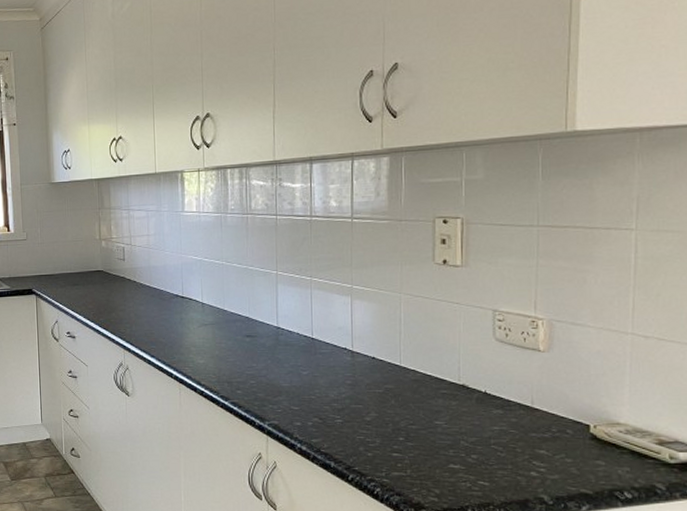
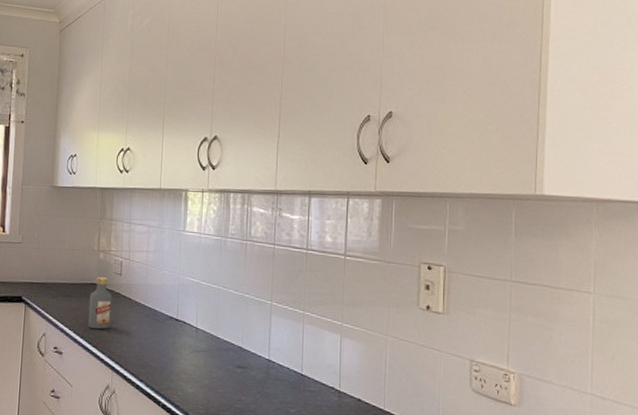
vodka: none [95,264,119,313] -> present [87,277,113,330]

